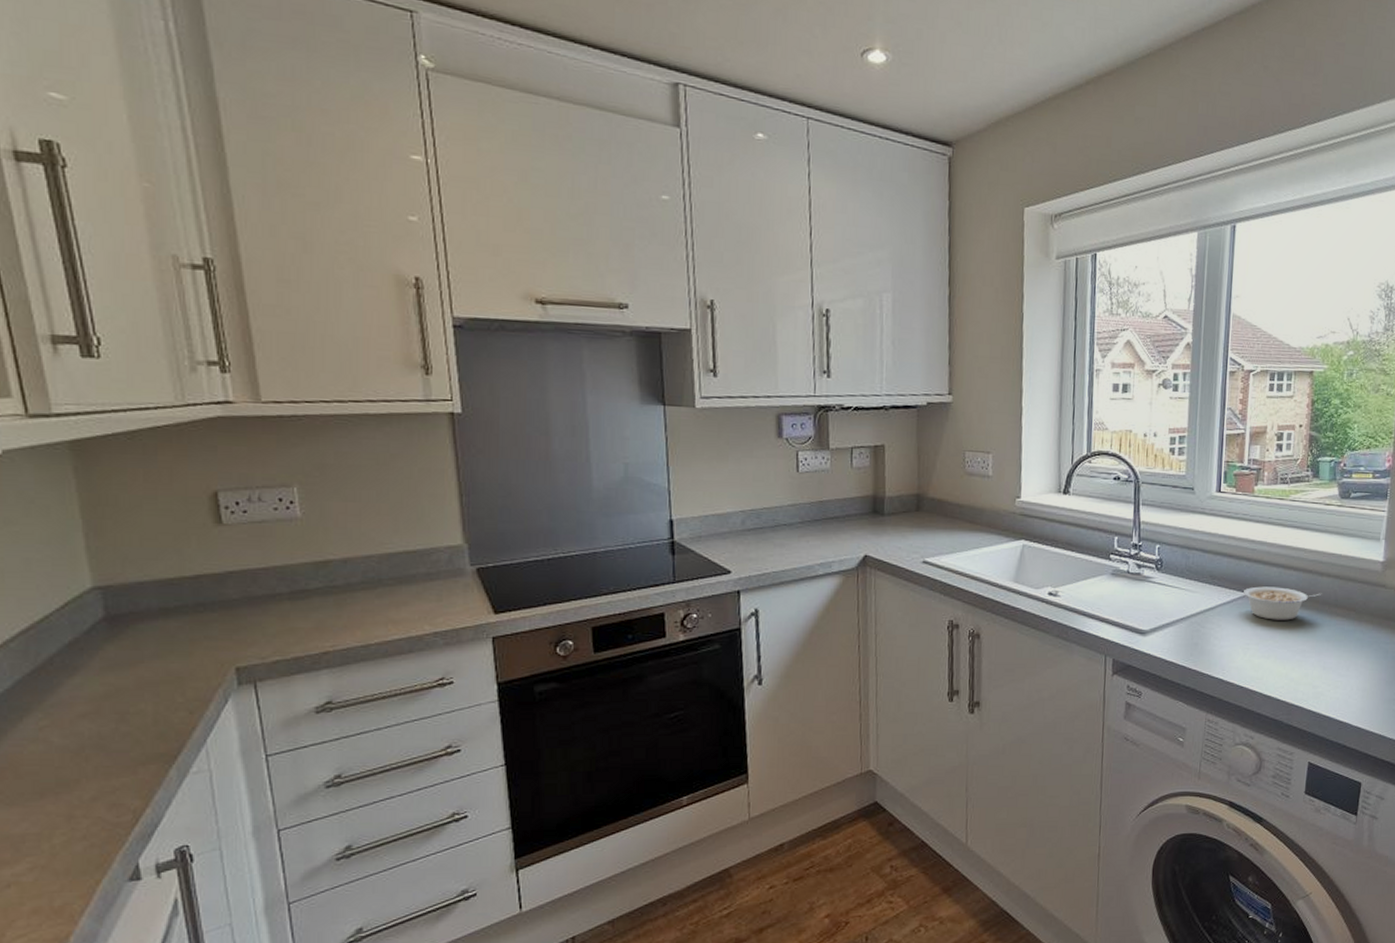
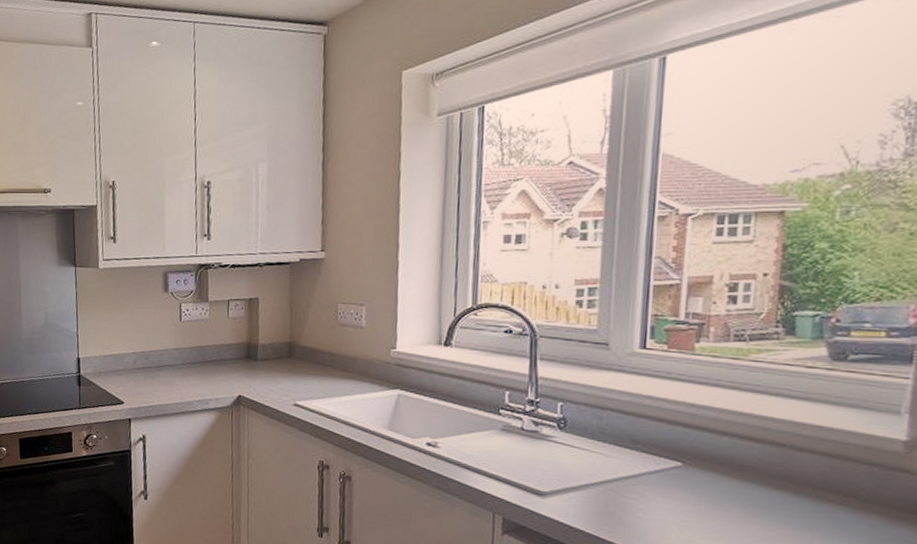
legume: present [1243,586,1322,620] -> none [679,456,802,500]

